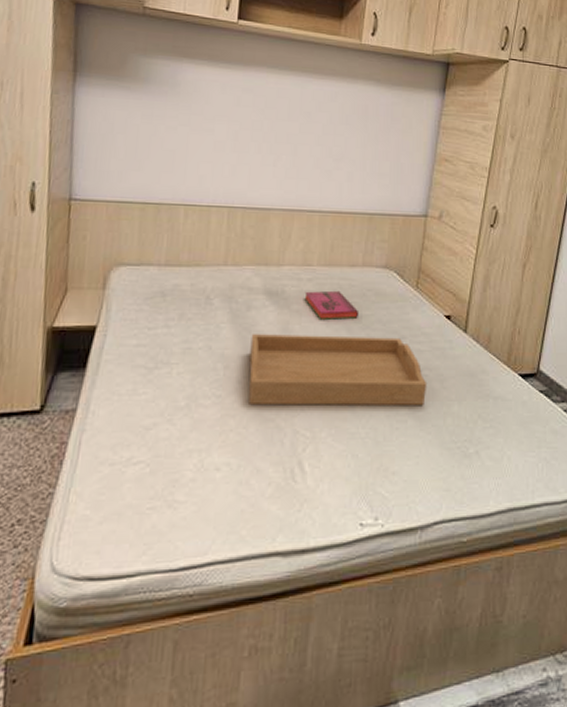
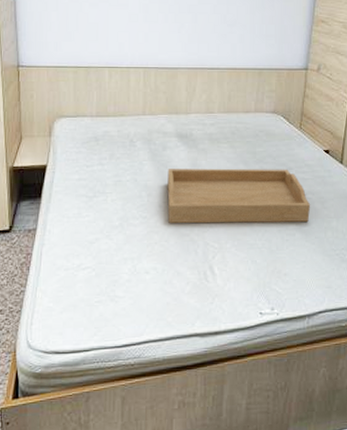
hardback book: present [304,290,360,320] -> none [209,132,254,156]

